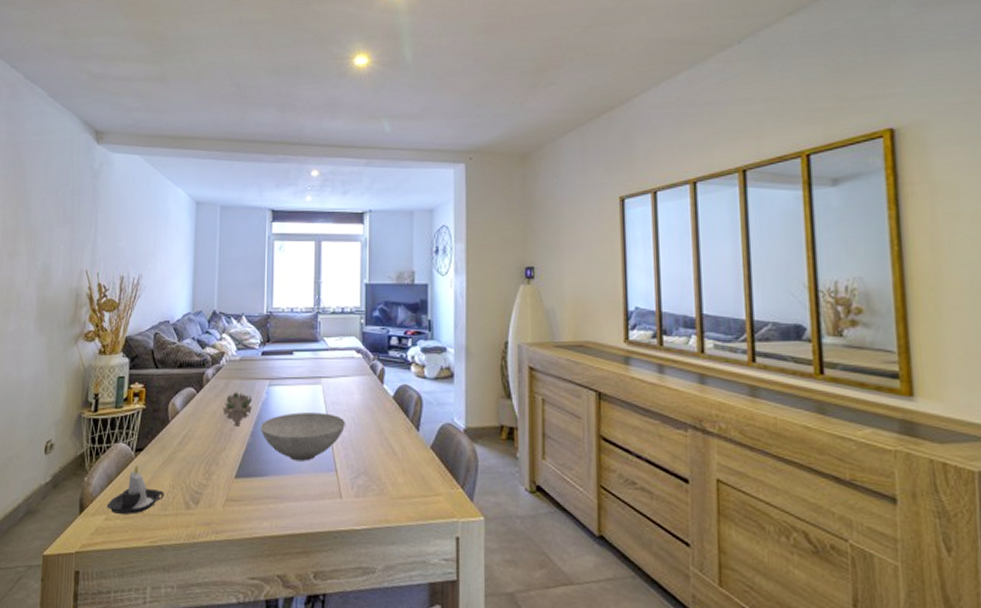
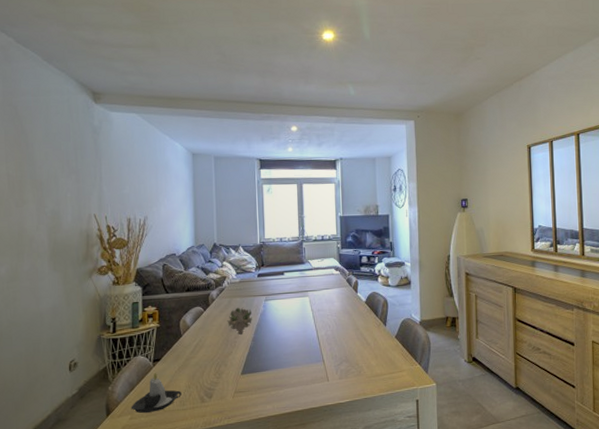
bowl: present [260,412,345,462] -> none [260,318,329,357]

